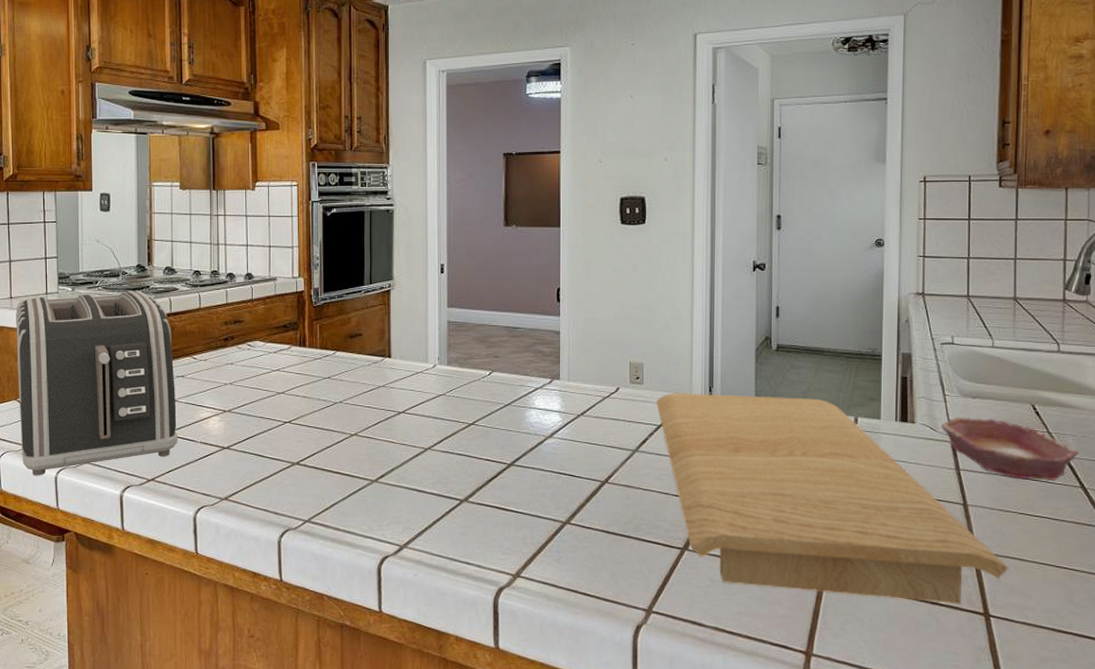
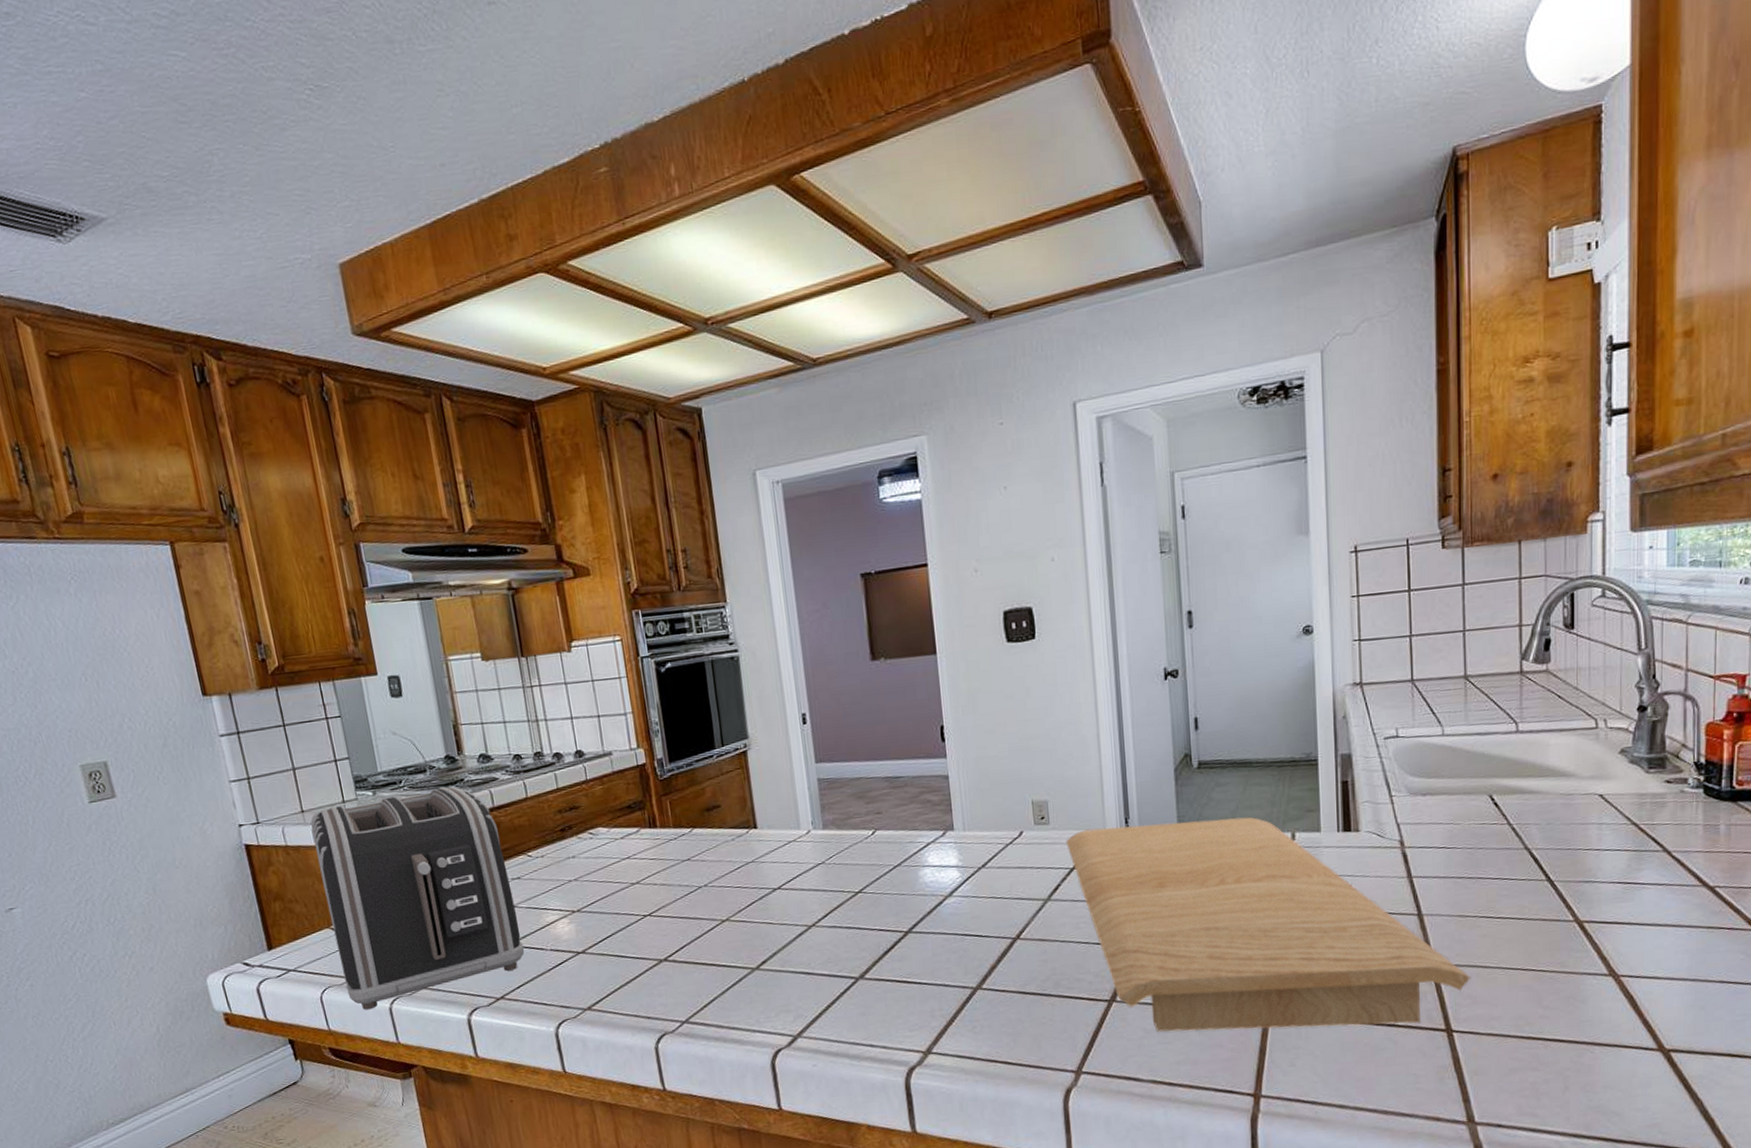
bowl: present [940,417,1079,481] -> none [1388,816,1544,879]

